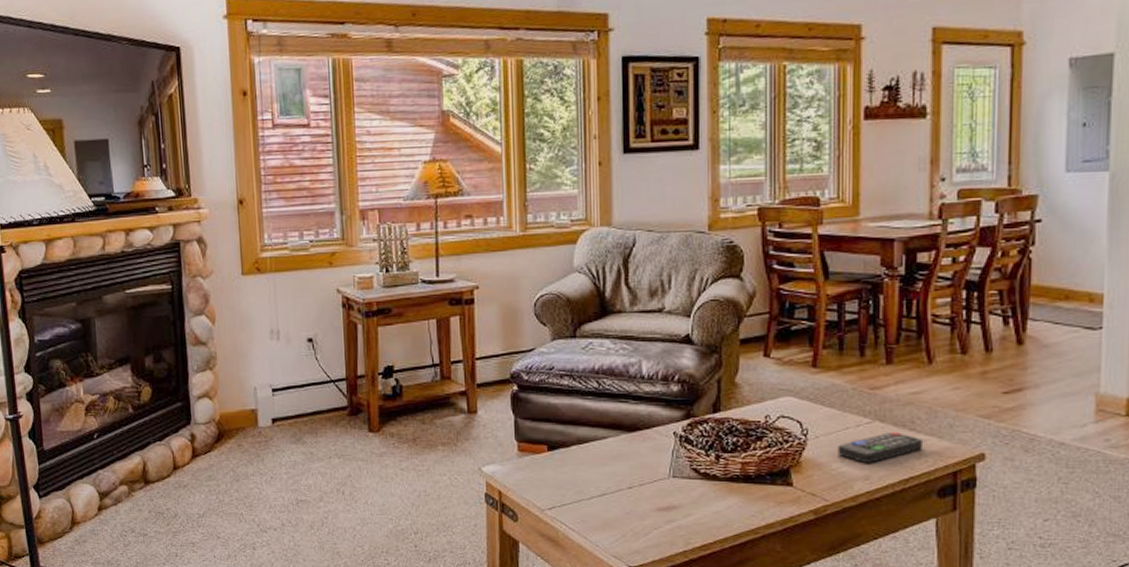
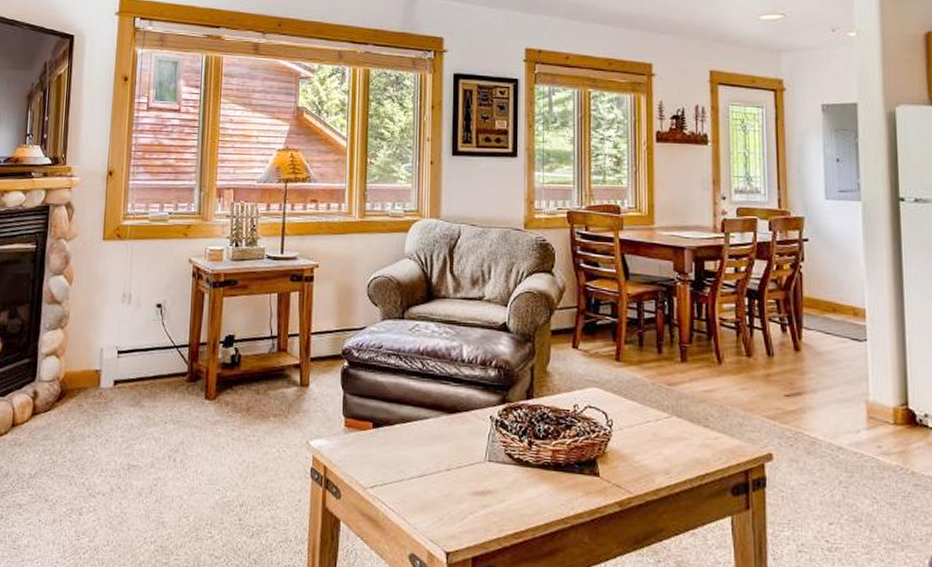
remote control: present [838,431,922,464] -> none [640,427,716,458]

